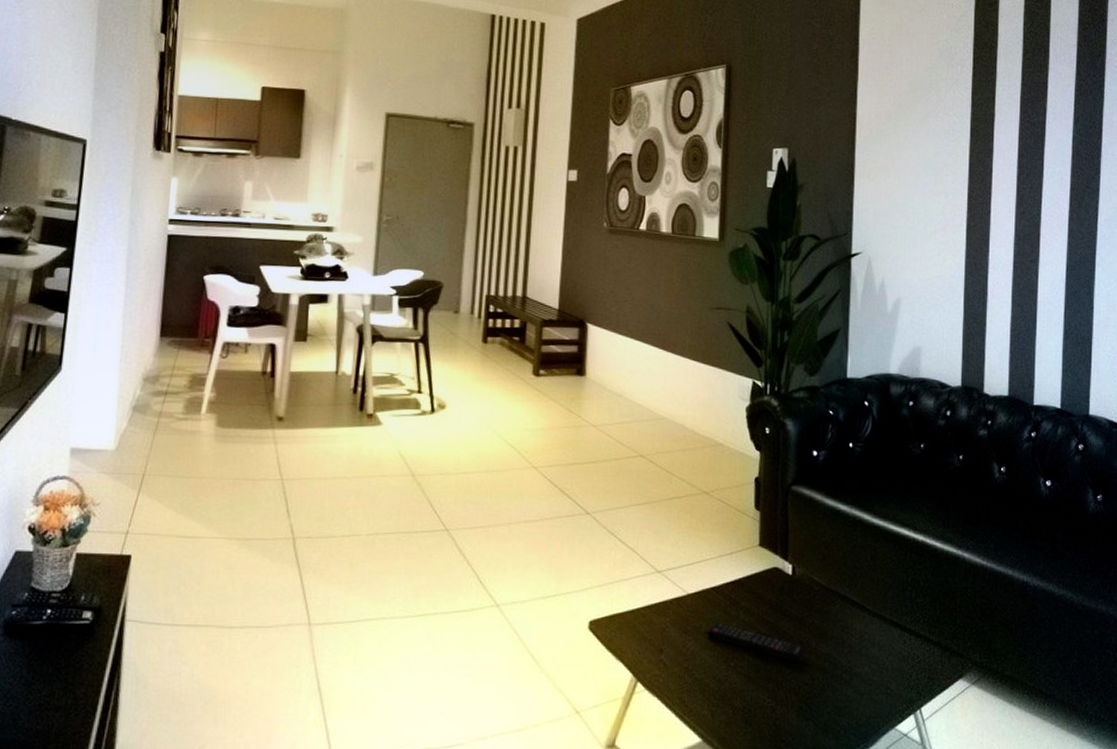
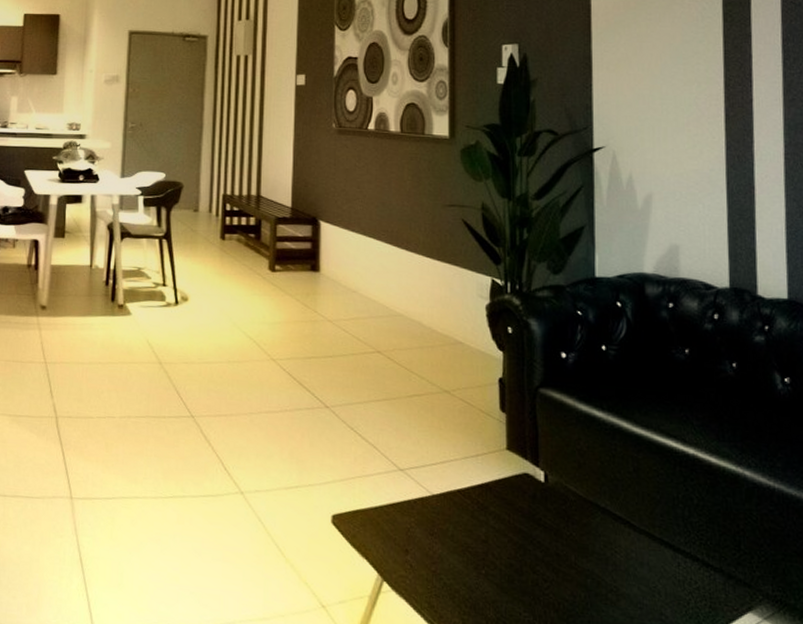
remote control: present [706,622,805,663] -> none [453,526,563,578]

